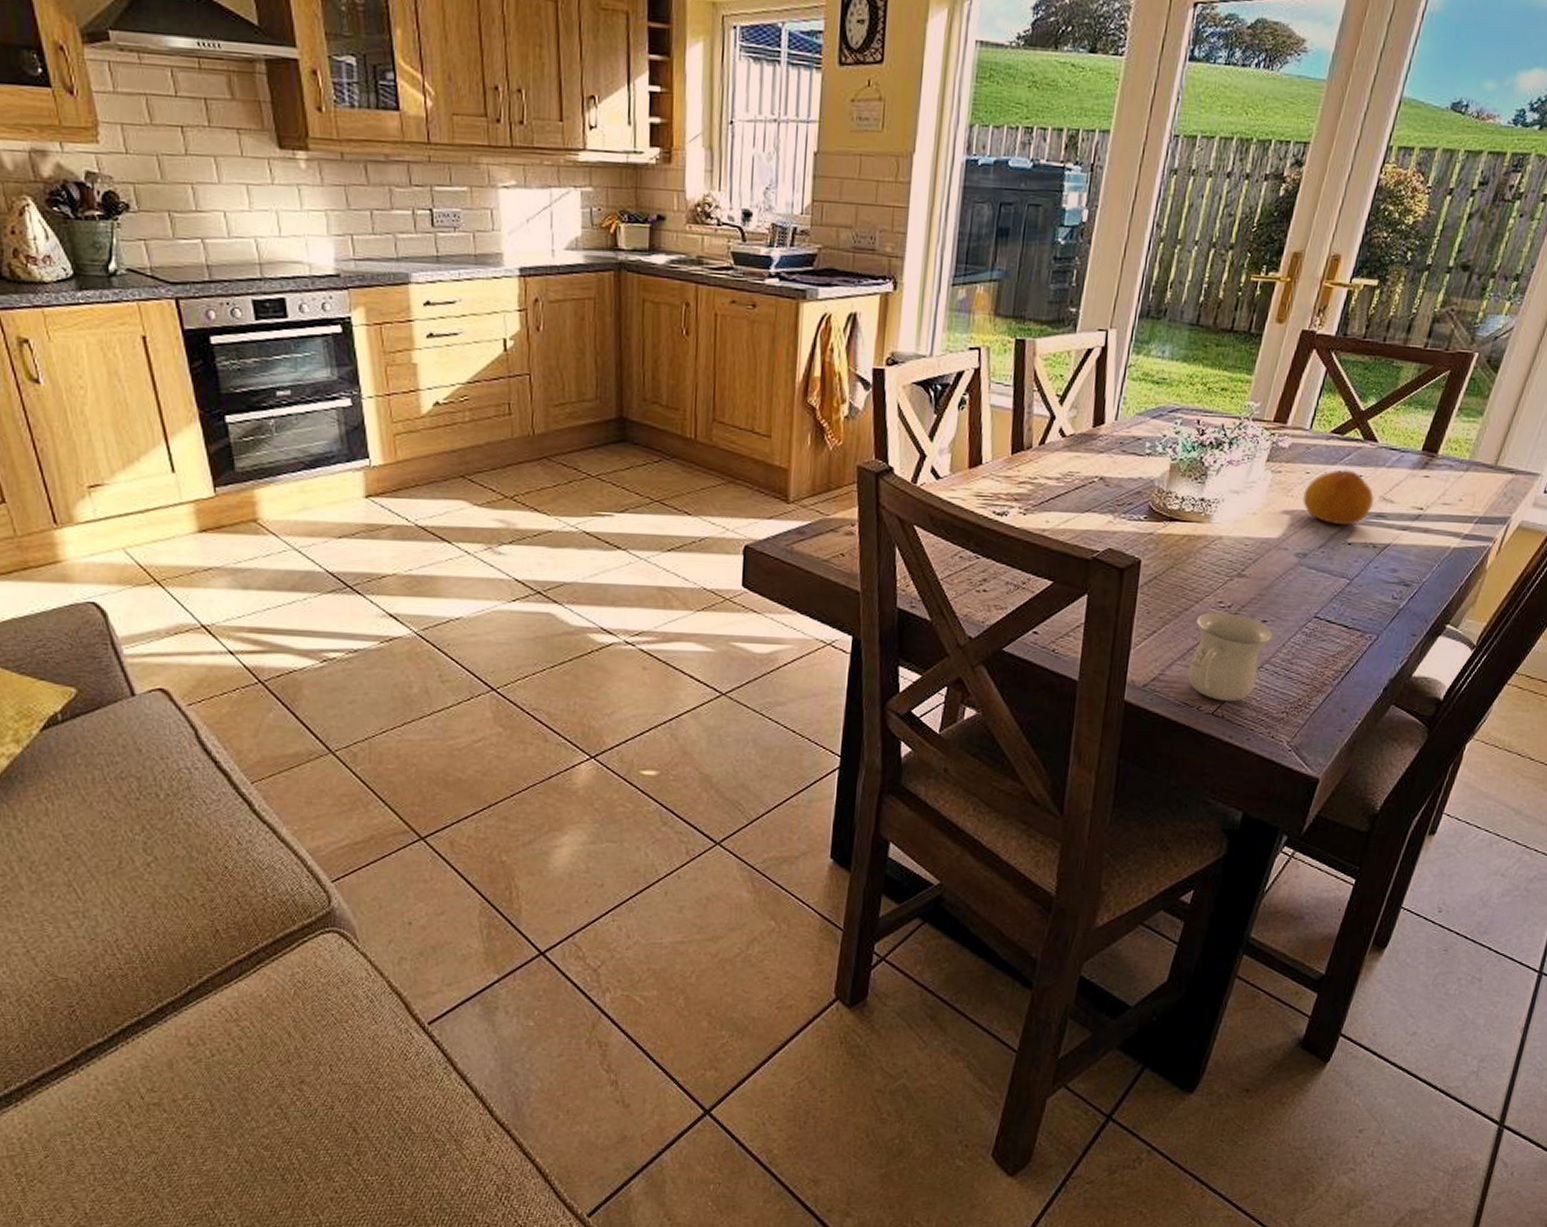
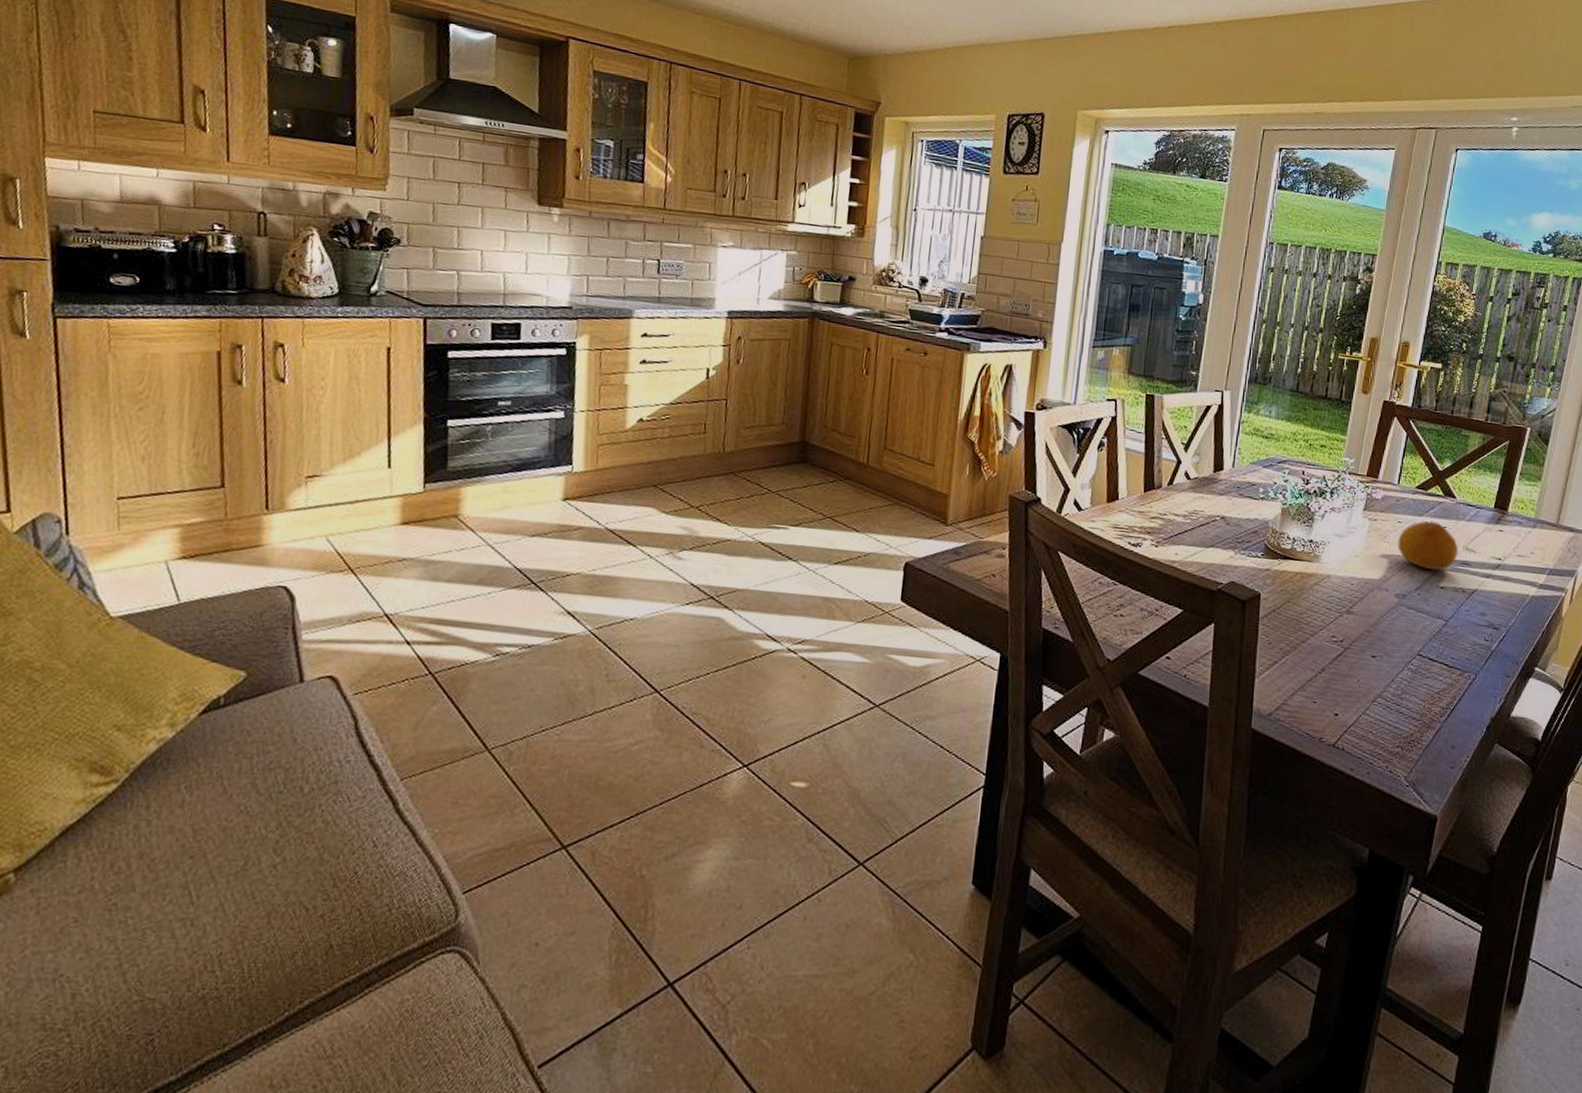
mug: present [1188,612,1273,702] -> none [1309,645,1383,734]

